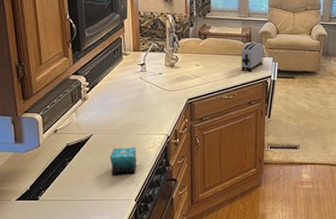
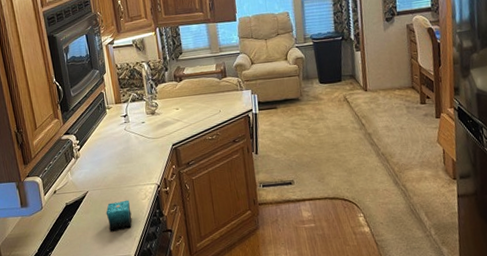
toaster: present [241,42,264,72] -> none [218,76,242,109]

